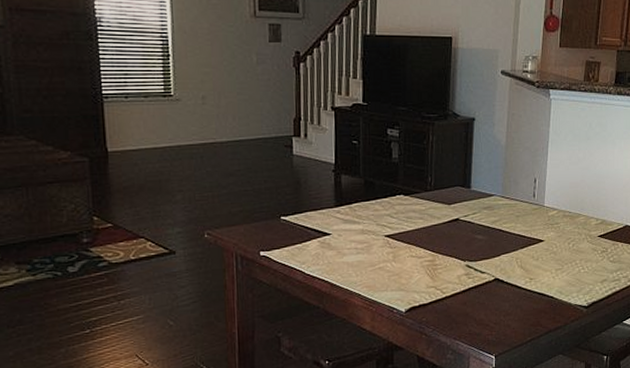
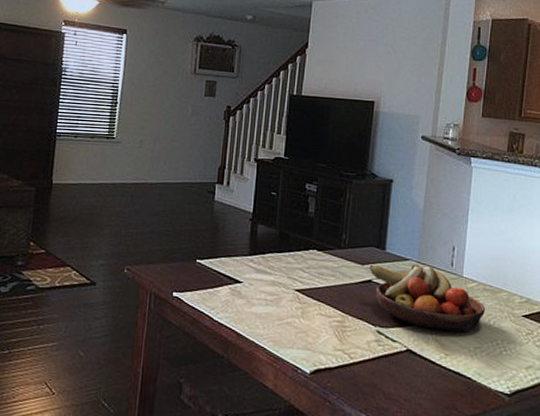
fruit bowl: none [456,199,565,258] -> present [369,264,485,333]

